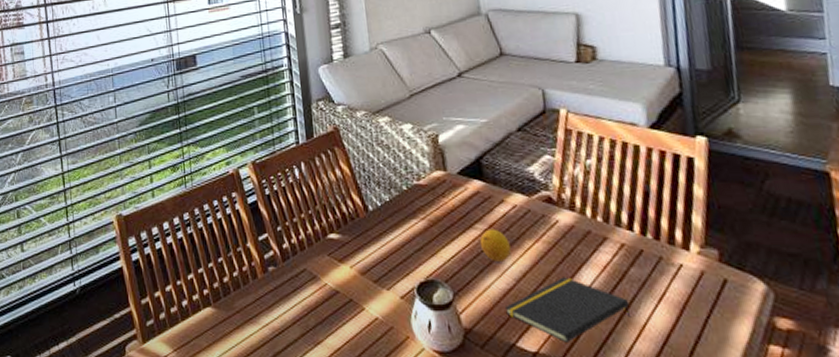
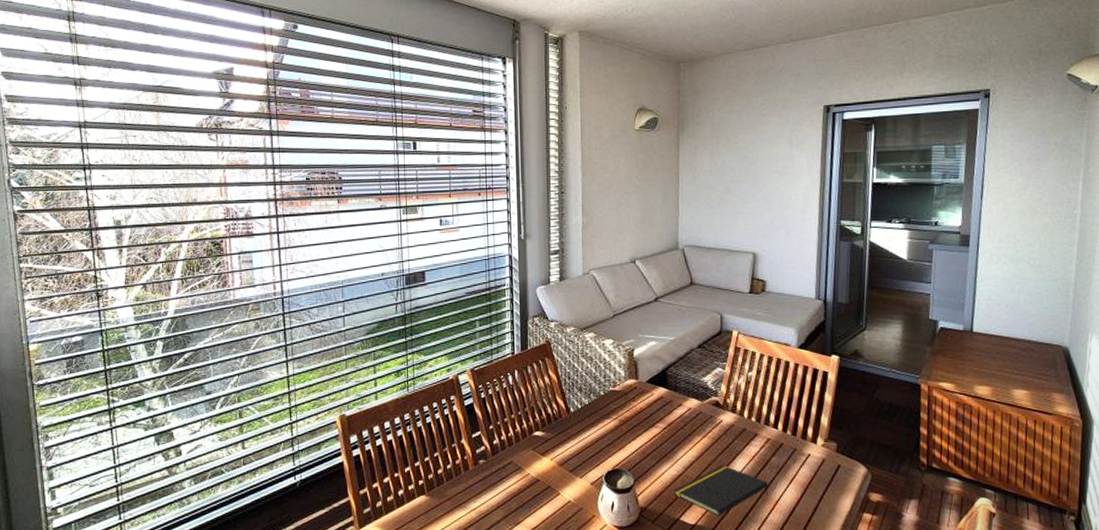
fruit: present [479,229,511,262] -> none [659,427,683,454]

